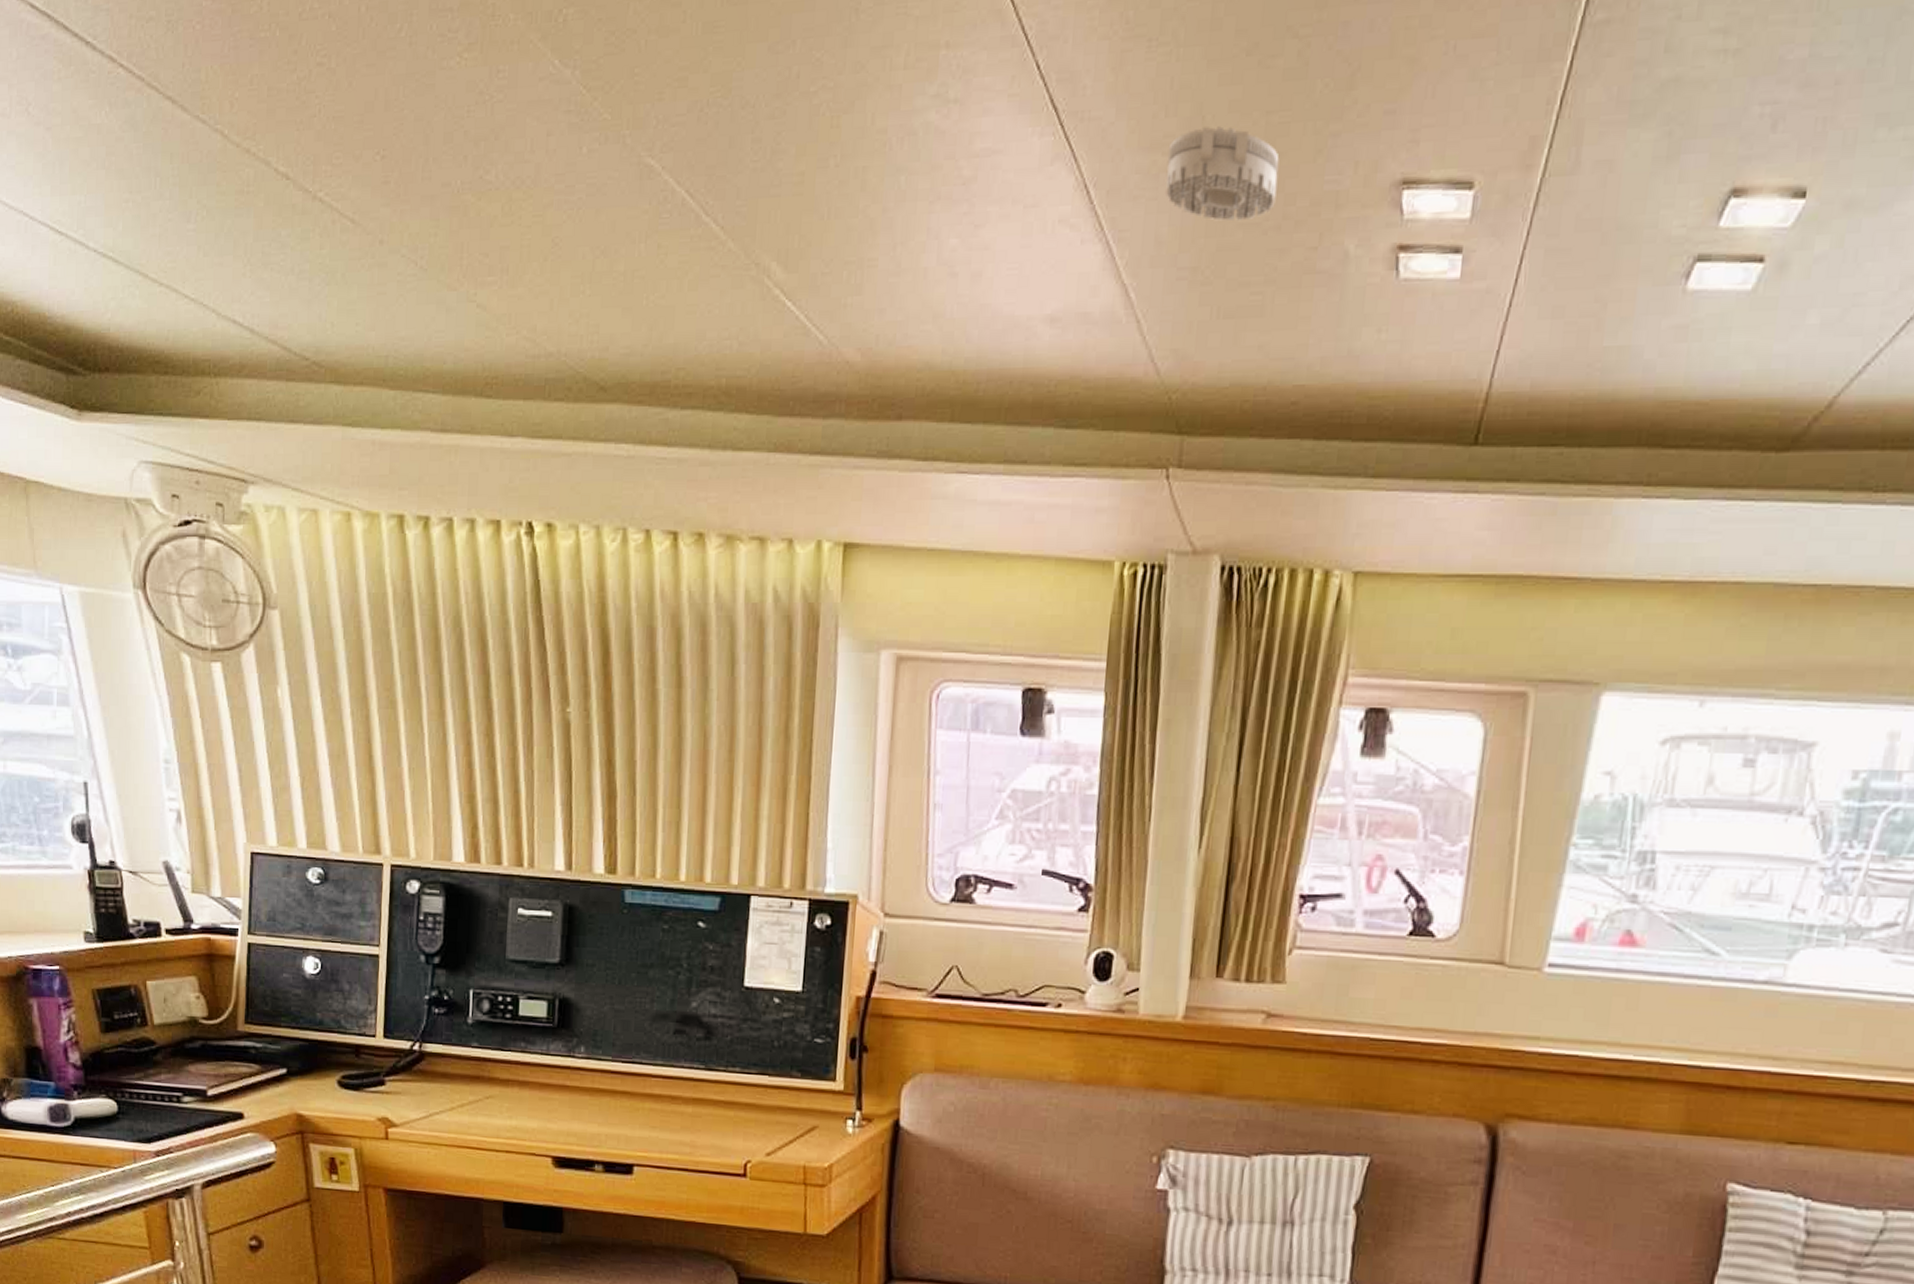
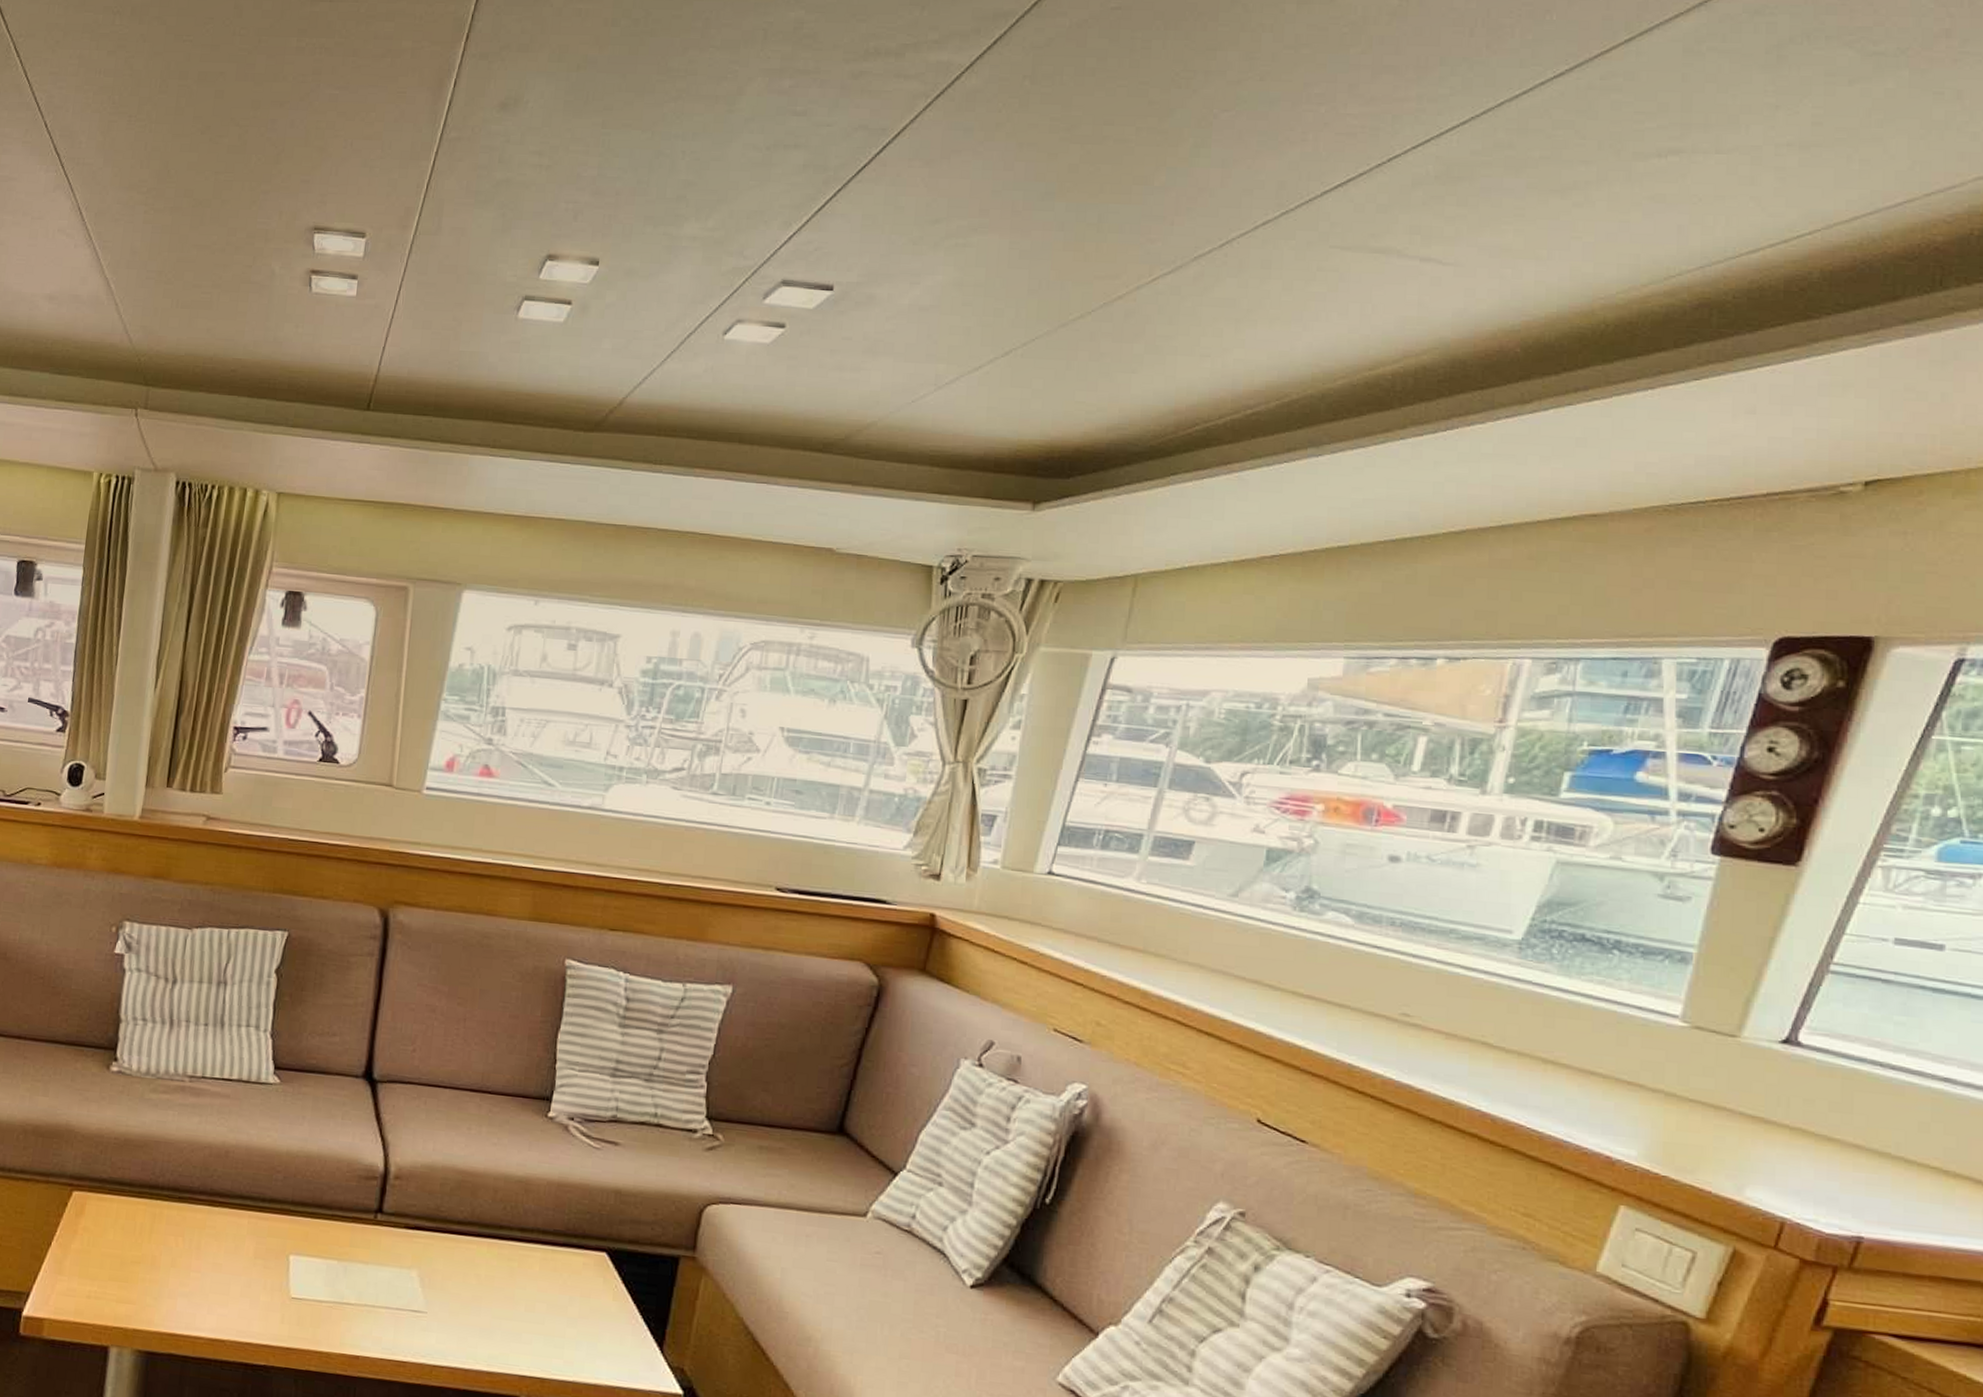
smoke detector: present [1166,126,1280,221] -> none [139,178,225,242]

